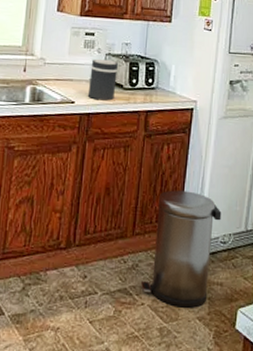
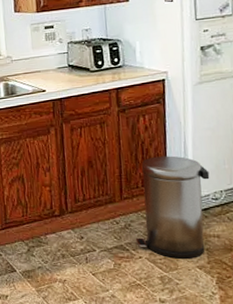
cylinder: present [87,58,118,101] -> none [55,47,83,86]

